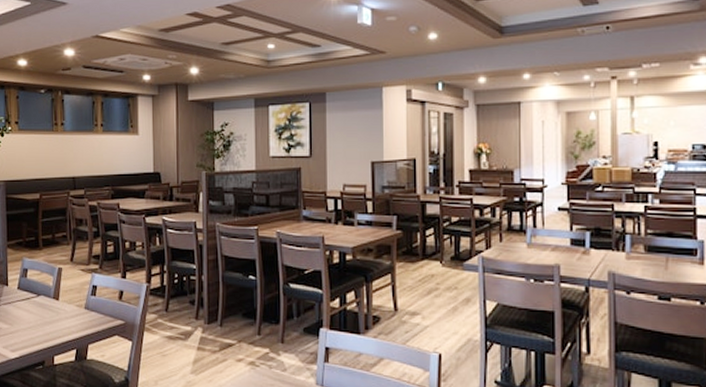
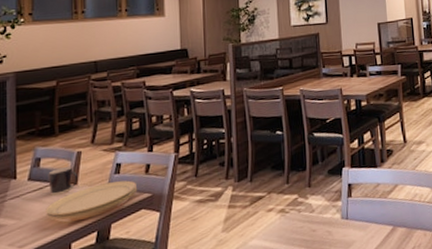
plate: none [32,303,112,336] -> present [46,180,138,223]
mug: none [34,280,59,307] -> present [48,165,78,196]

